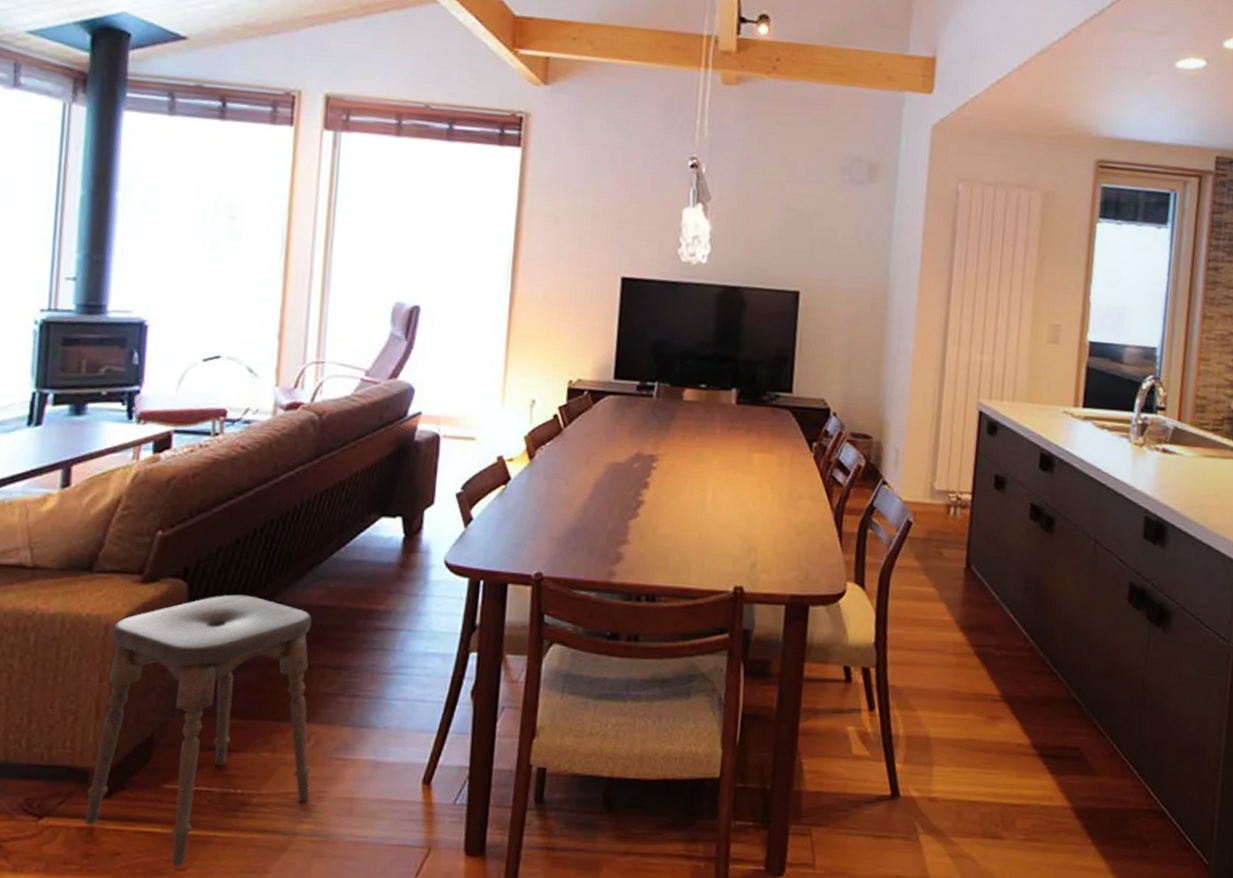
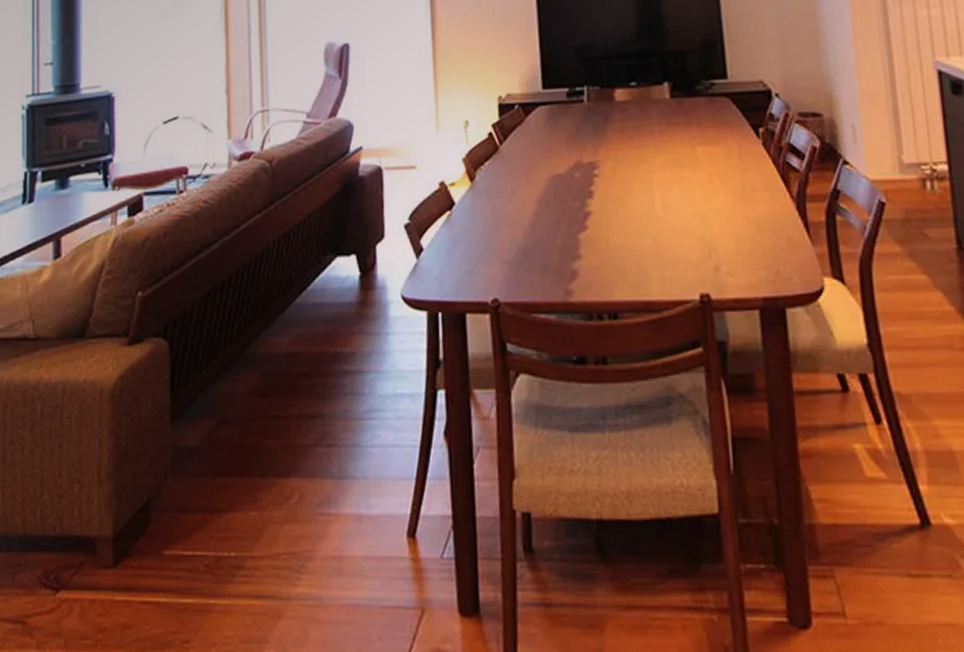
stool: present [84,594,312,867] -> none [96,348,299,639]

